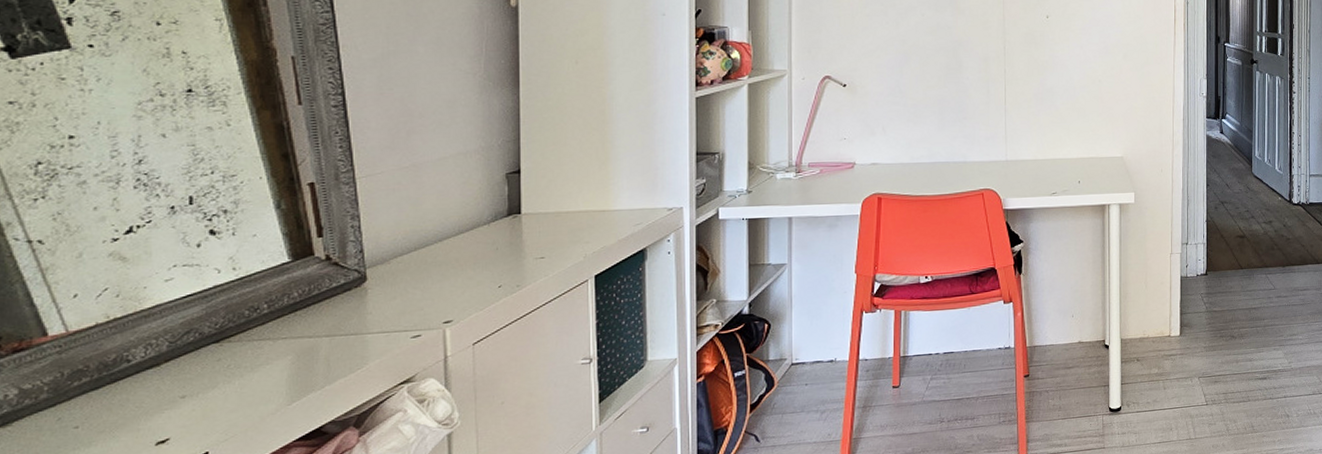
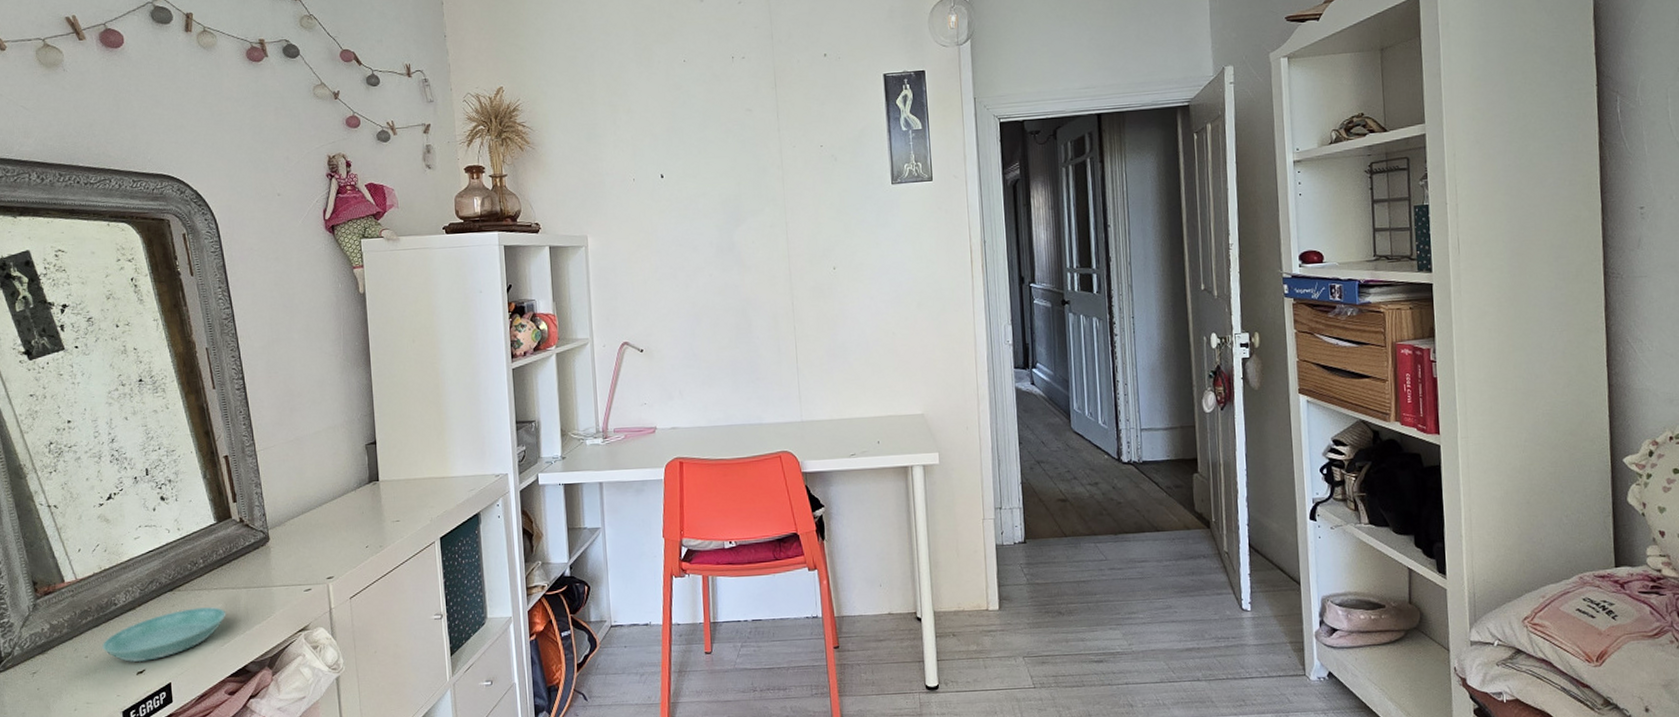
saucer: none [103,359,298,431] -> present [102,607,226,663]

